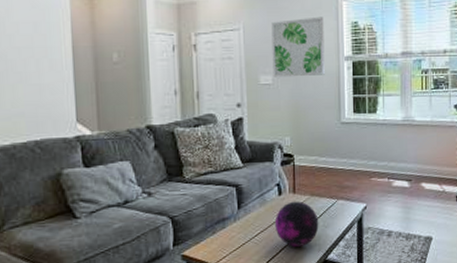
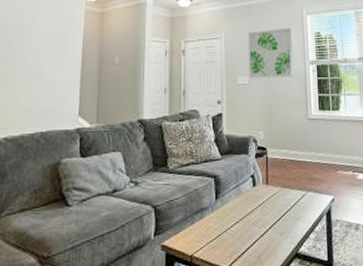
decorative orb: present [274,201,319,247] -> none [249,192,290,239]

